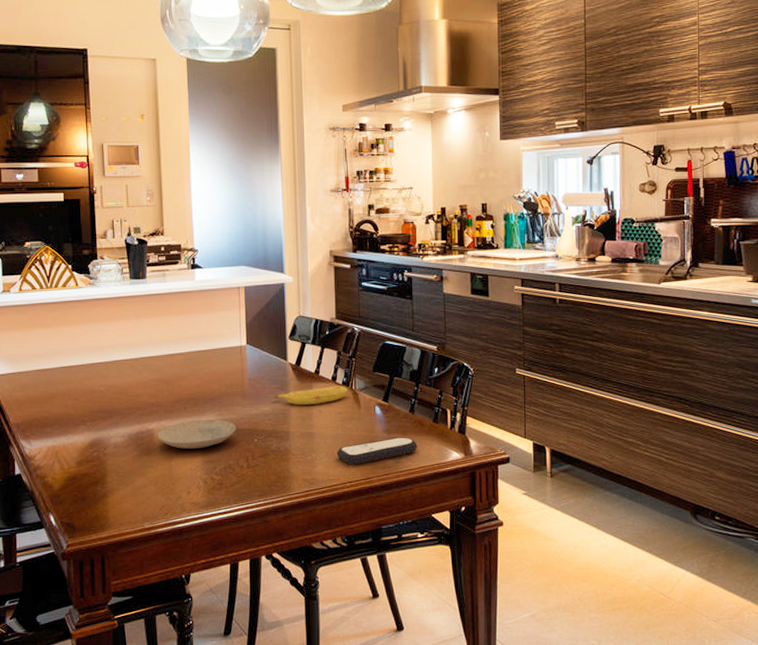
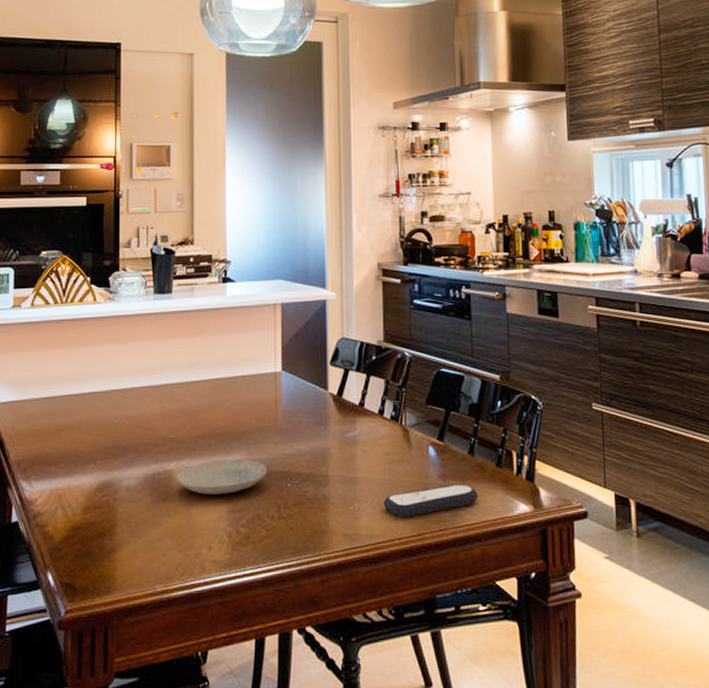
fruit: present [271,386,348,406] -> none [309,421,397,444]

